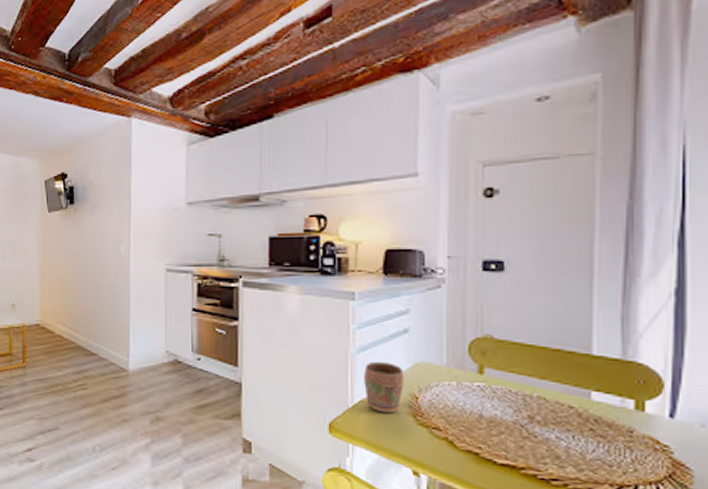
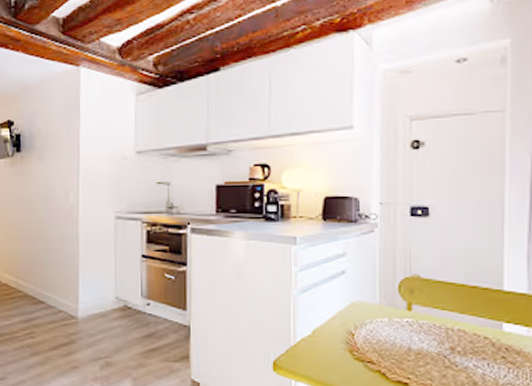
mug: present [364,361,404,414] -> none [305,301,341,350]

